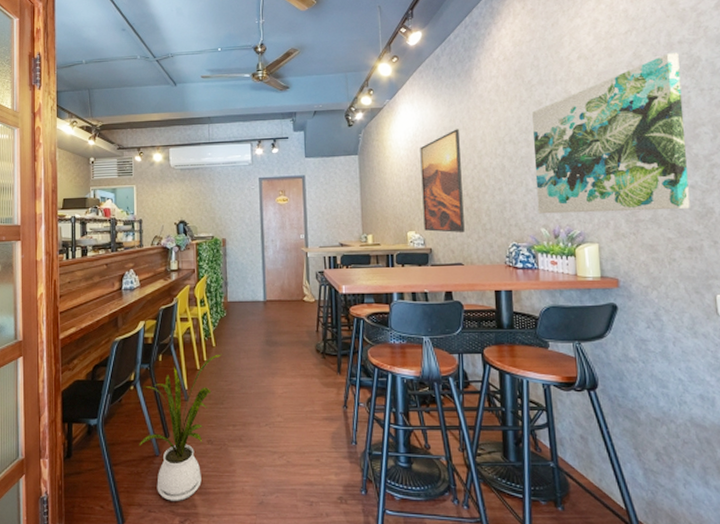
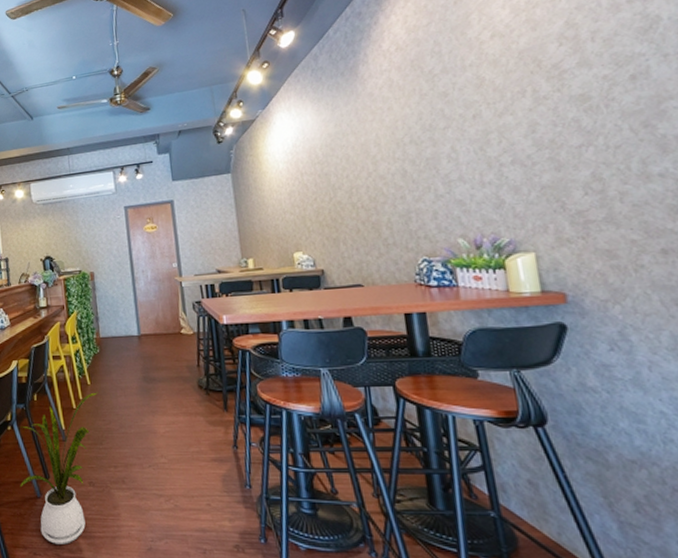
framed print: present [420,129,465,233] -> none [301,134,362,251]
wall art: present [532,53,690,214] -> none [436,14,660,223]

